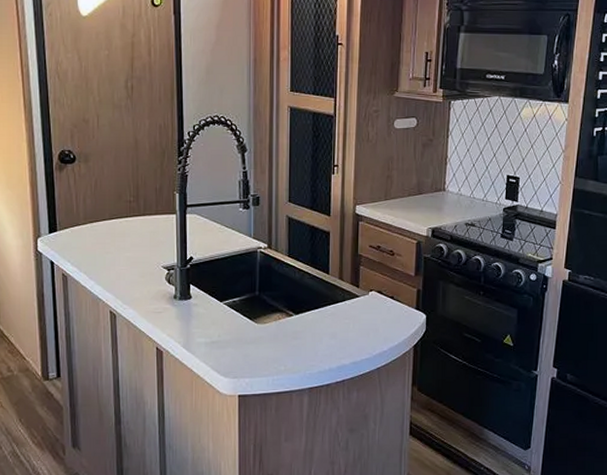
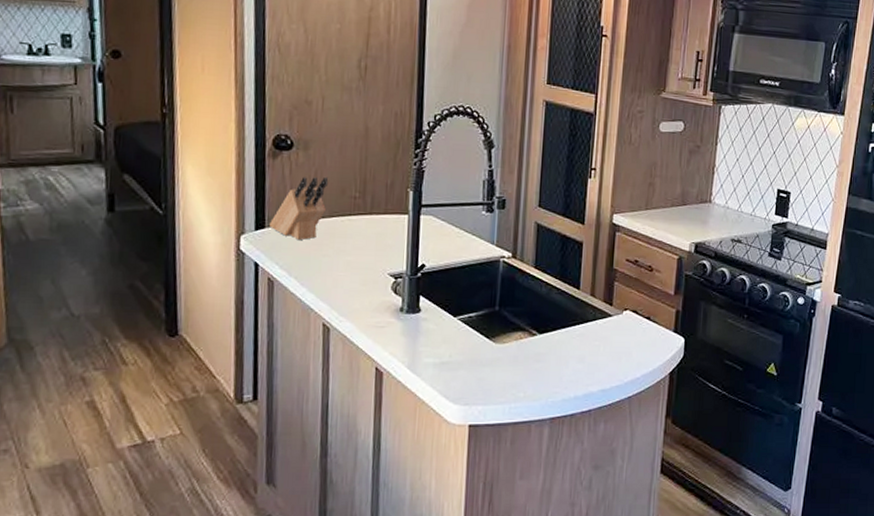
knife block: none [61,184,107,240] -> present [270,176,329,240]

